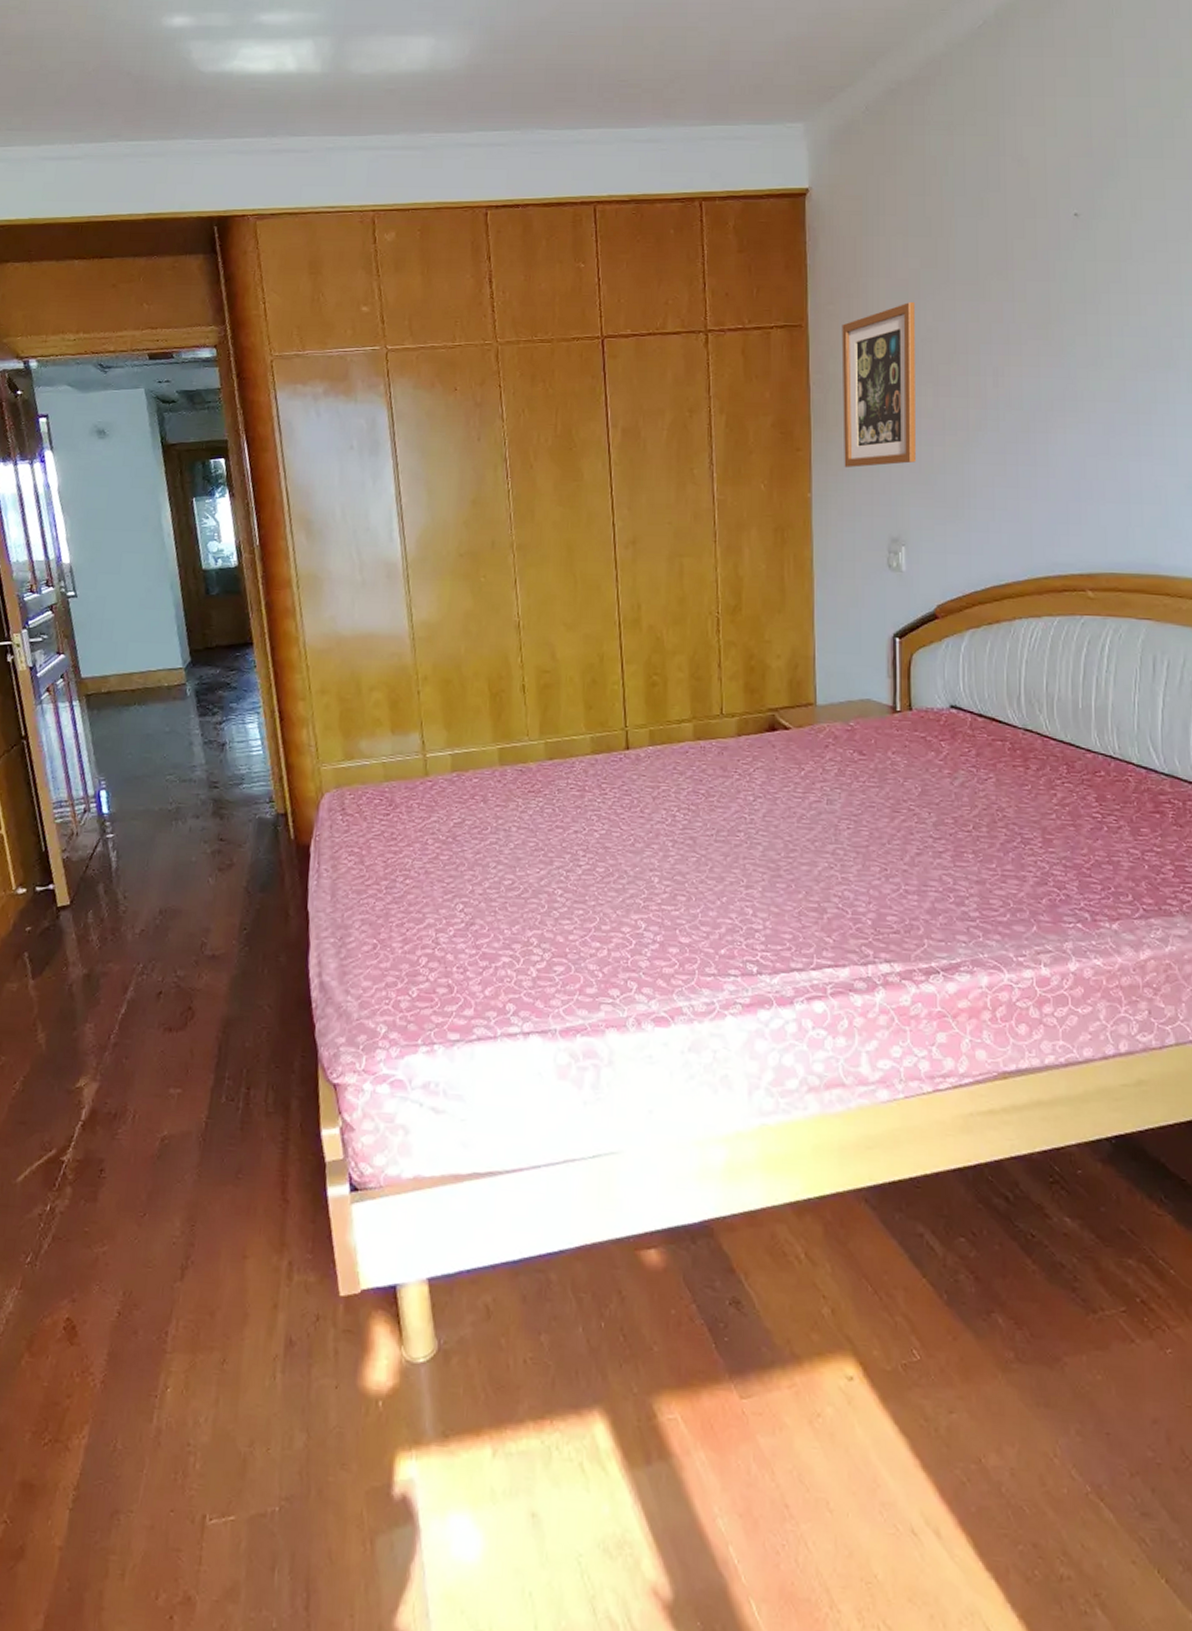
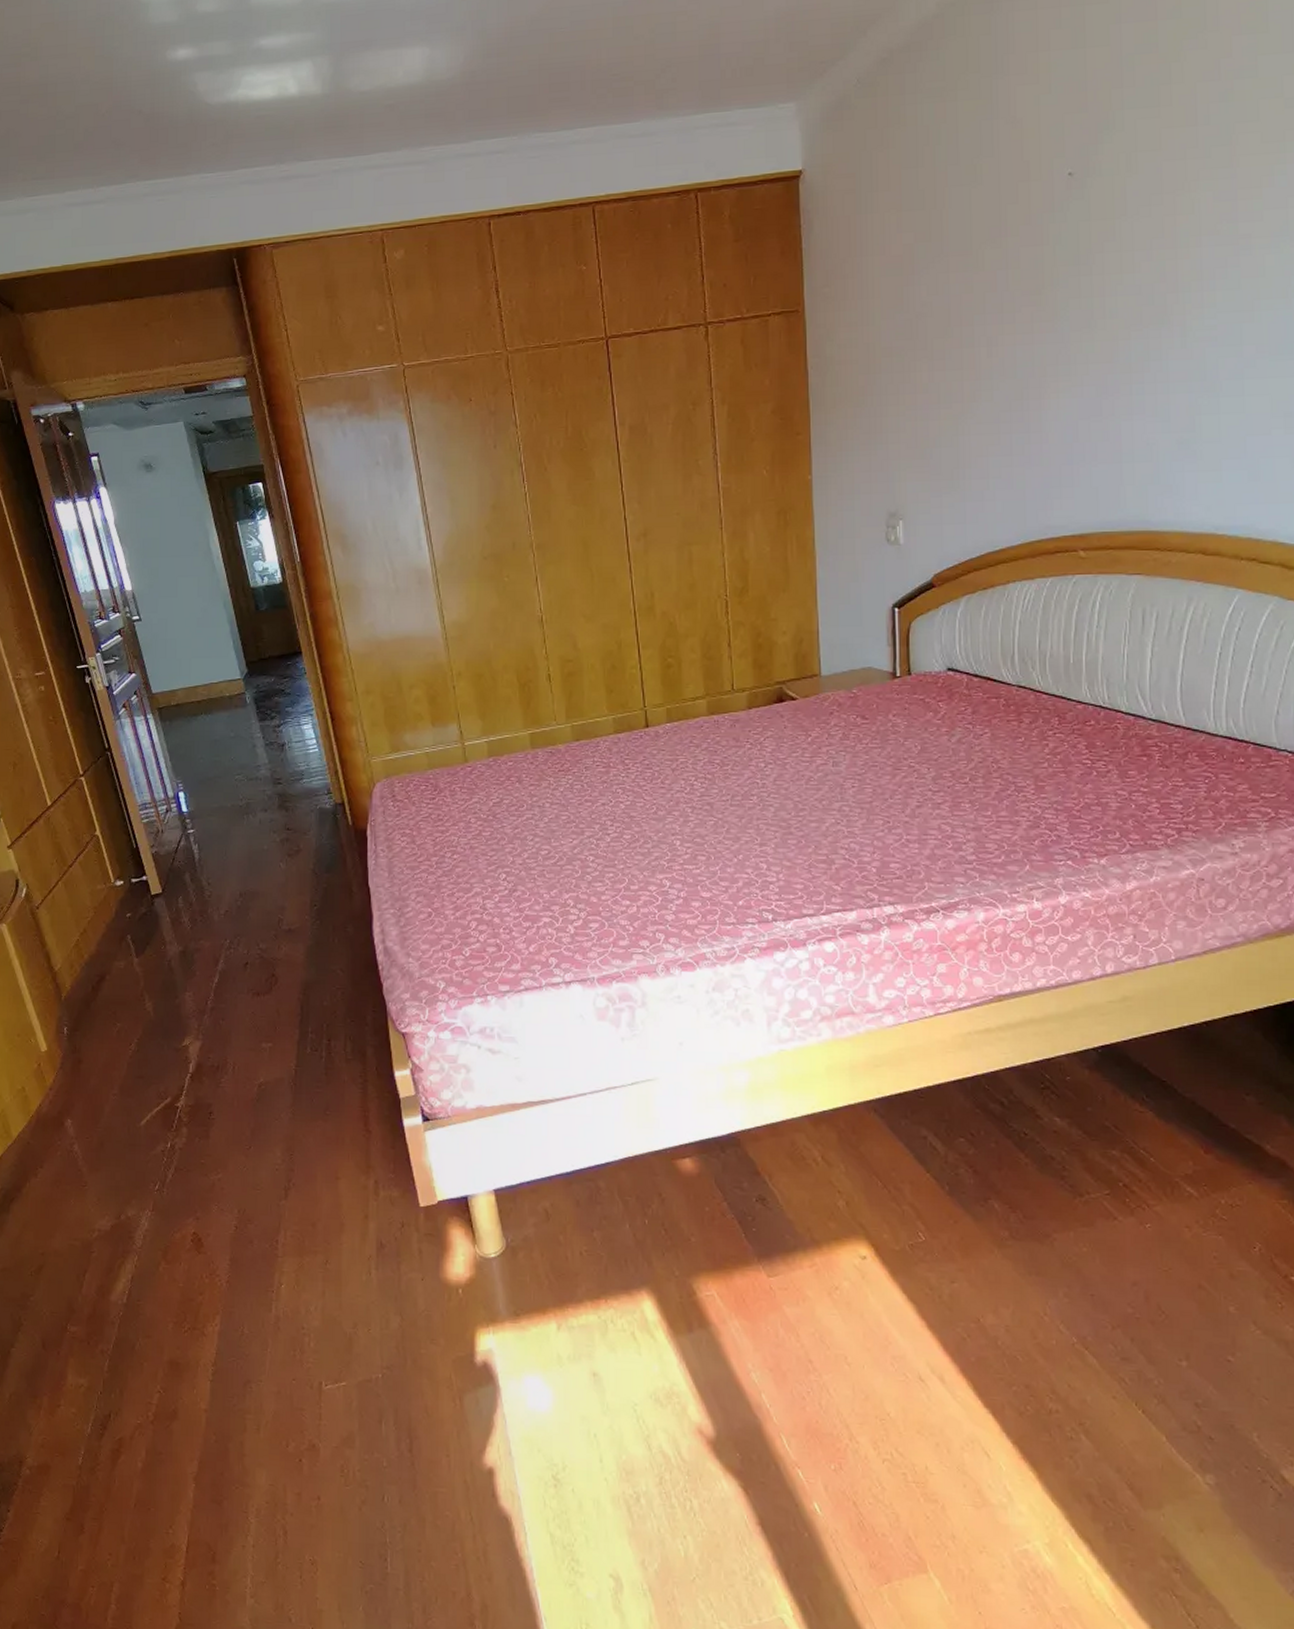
wall art: present [841,301,916,468] -> none [837,277,912,448]

